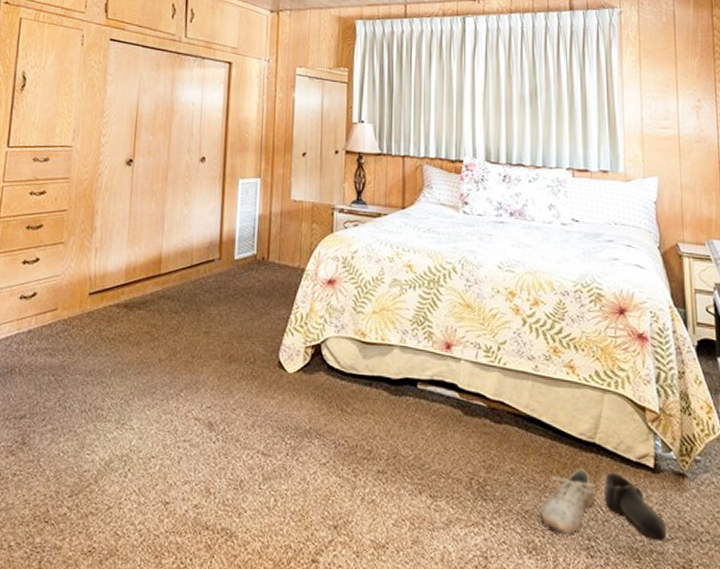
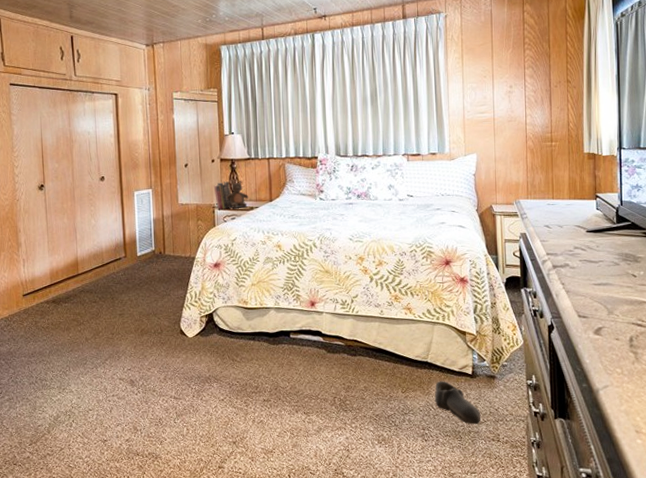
books: none [334,178,357,213] -> present [213,181,233,210]
stuffed bear: none [348,178,376,213] -> present [226,180,248,208]
shoe: present [536,468,595,535] -> none [384,381,428,428]

